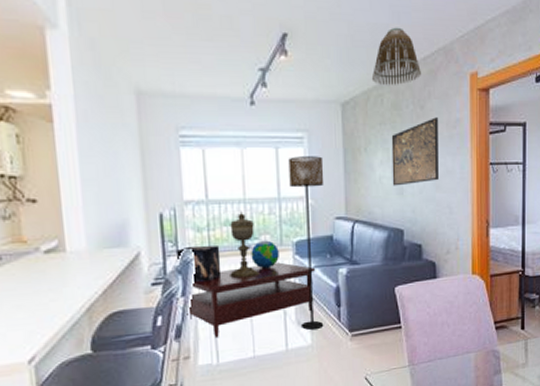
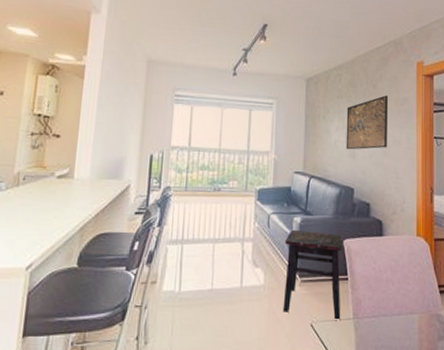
decorative cube: present [175,245,222,282] -> none [157,184,195,217]
coffee table: present [187,262,316,339] -> none [159,206,274,268]
decorative urn: present [230,210,260,278] -> none [200,158,225,217]
decorative globe: present [251,240,279,269] -> none [219,185,243,211]
floor lamp: present [288,156,324,330] -> none [257,118,288,270]
side table: none [331,281,396,371] -> present [283,229,343,321]
lamp shade: present [371,27,421,85] -> none [332,23,374,68]

